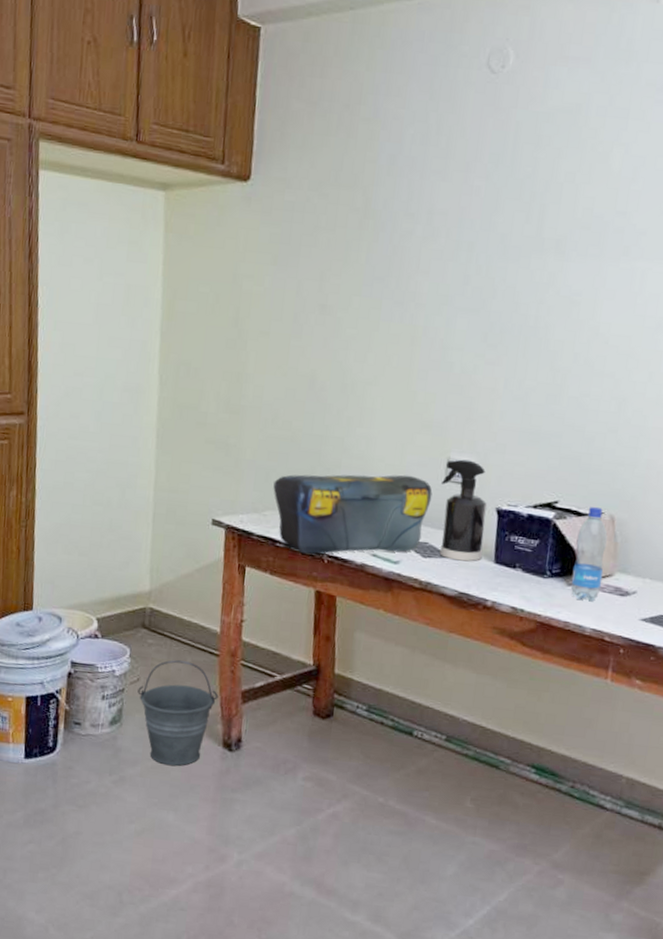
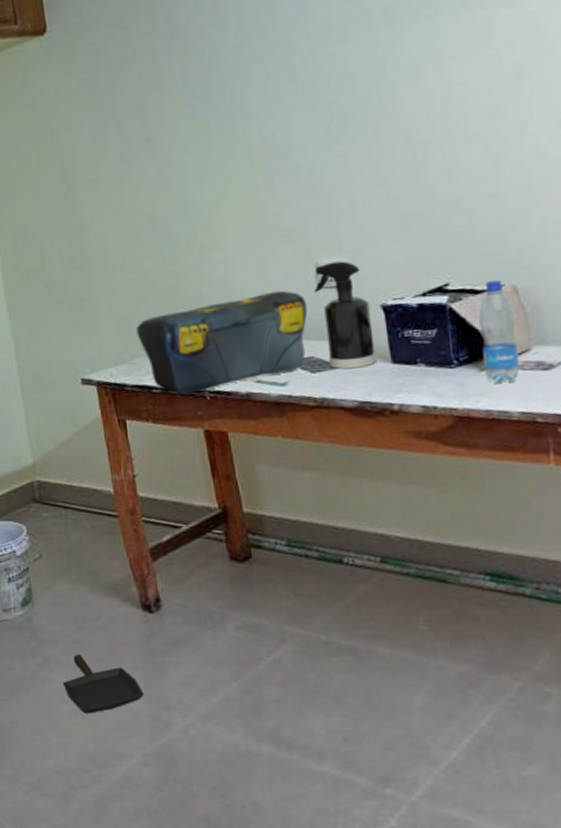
grill pan: none [133,779,208,836] -> present [62,655,144,714]
bucket: present [137,660,218,766] -> none [42,528,126,639]

